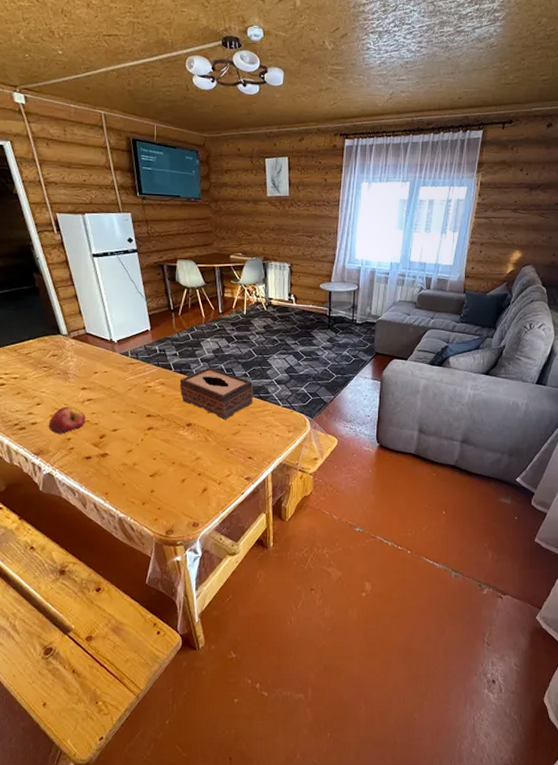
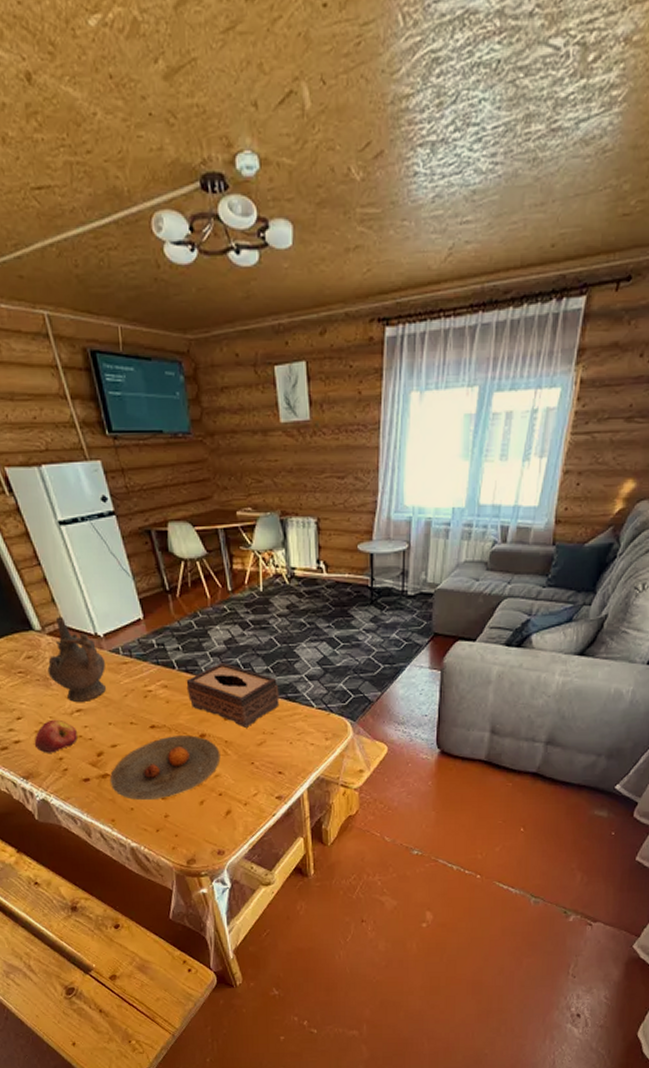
ceremonial vessel: none [68,325,116,393] -> present [47,616,106,702]
plate: none [109,424,202,478] -> present [110,735,221,801]

